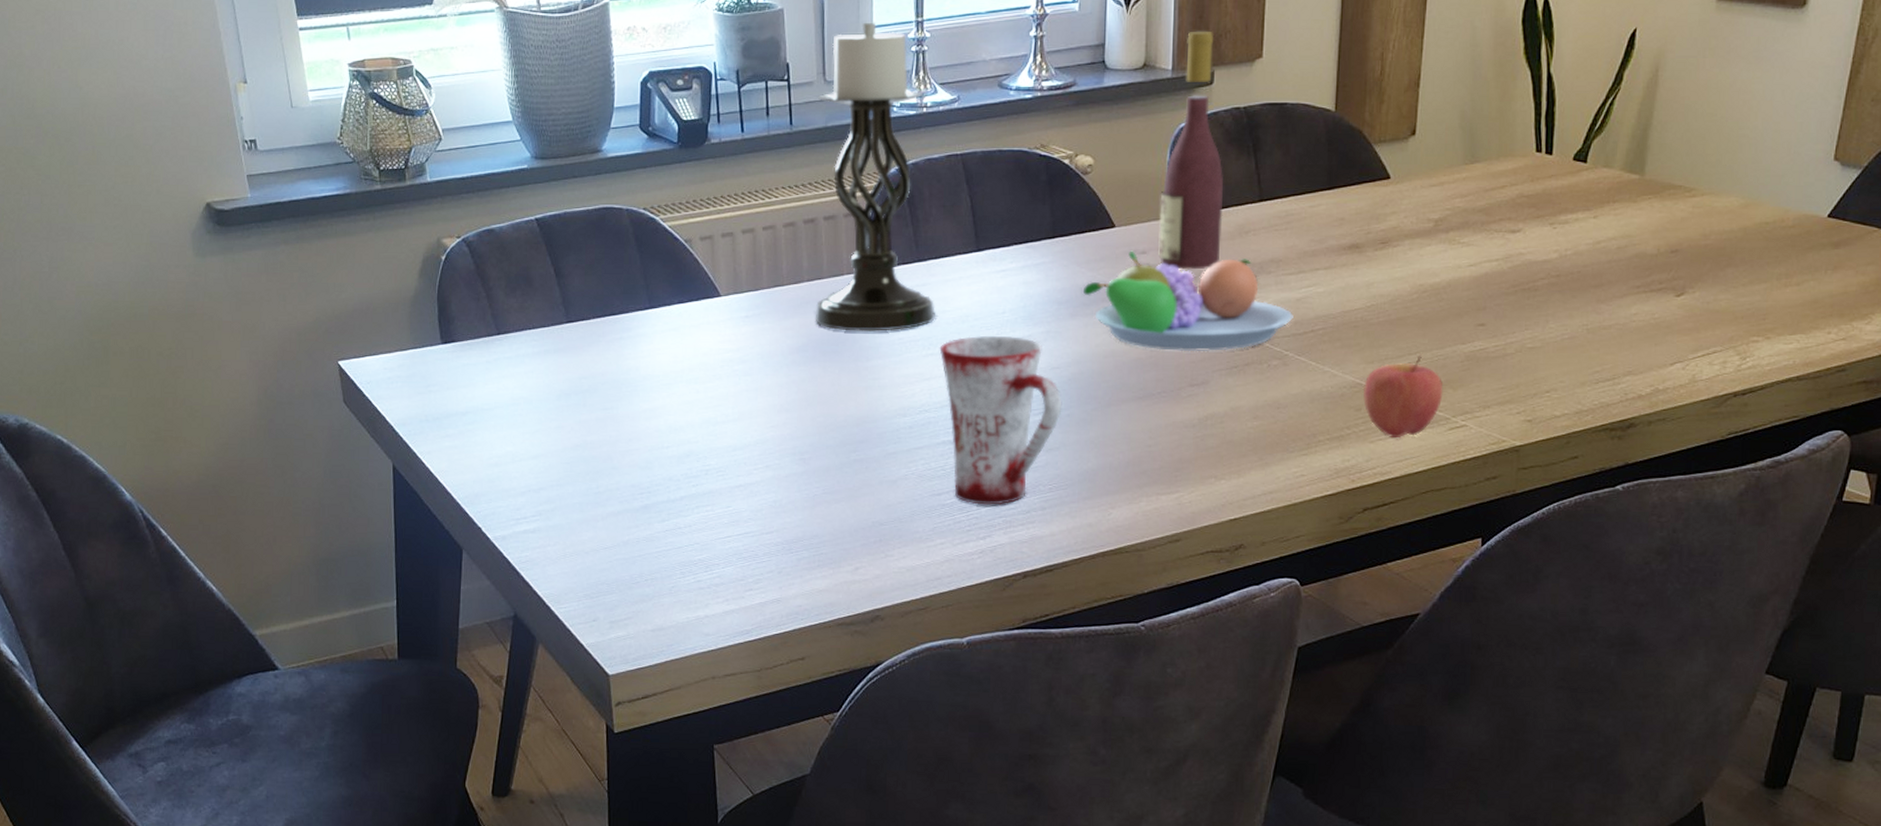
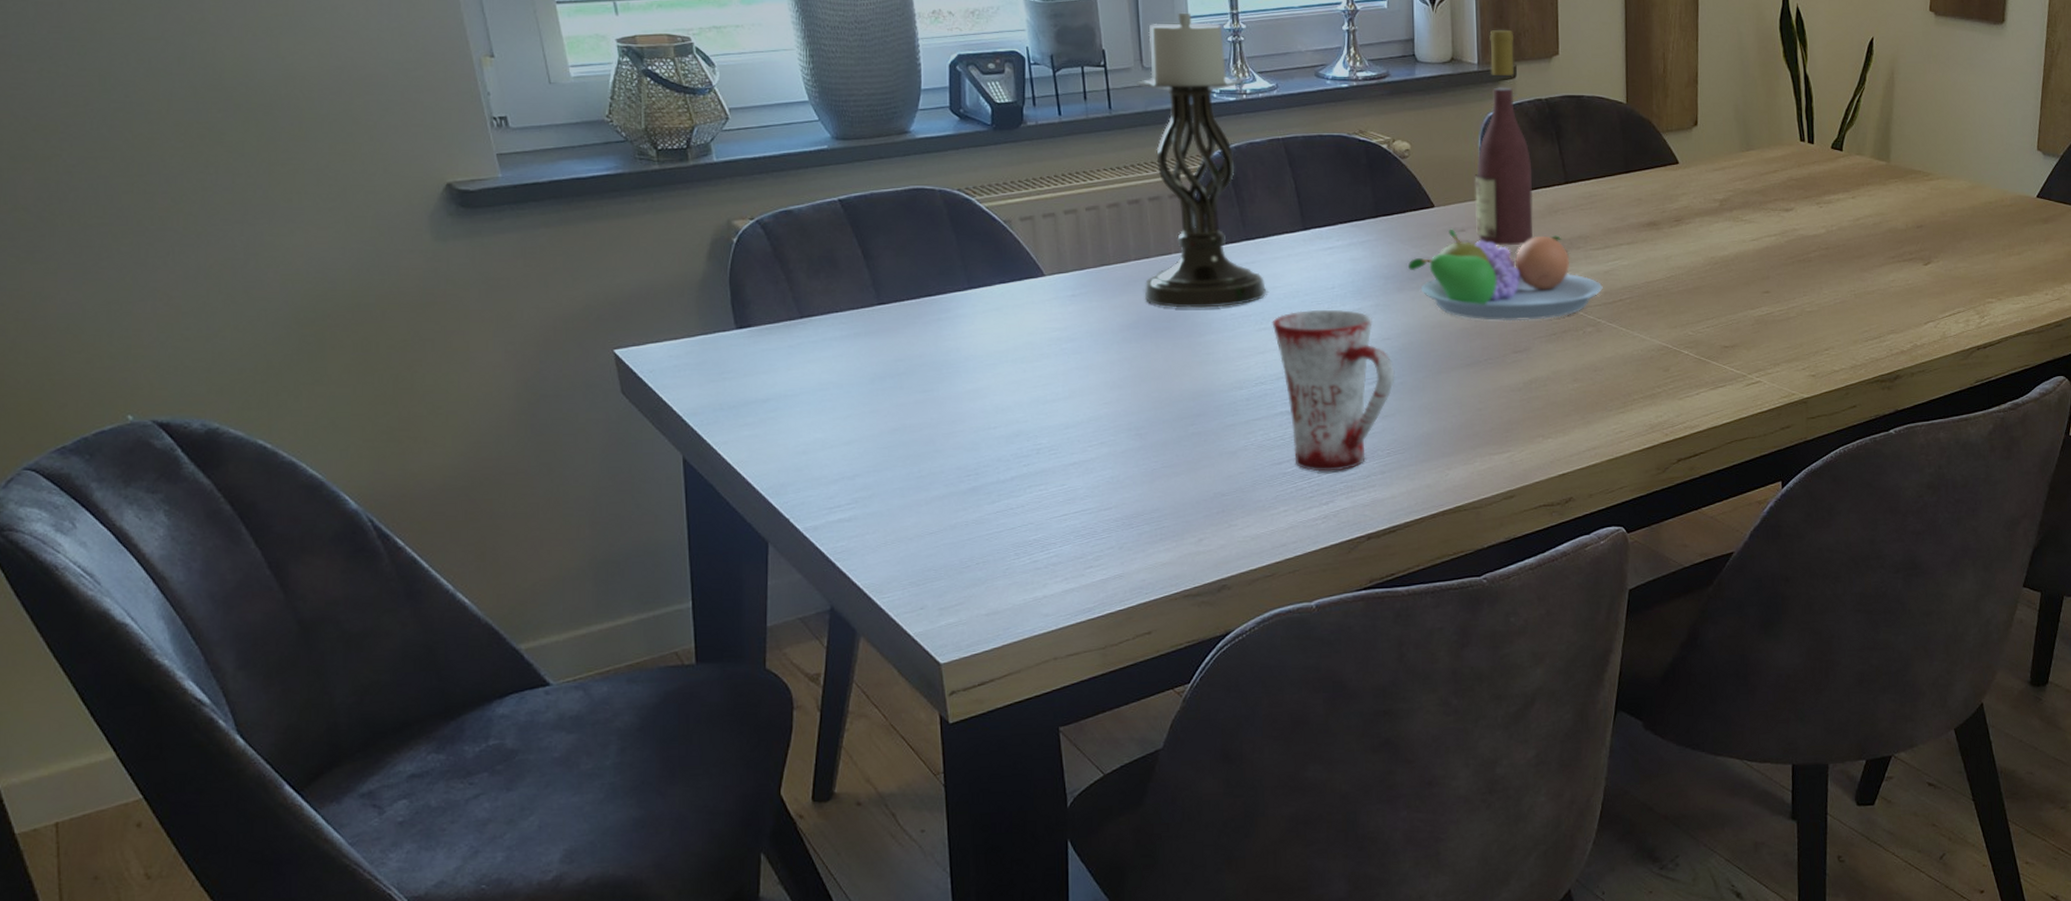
apple: present [1362,354,1443,439] -> none [1669,319,1739,395]

